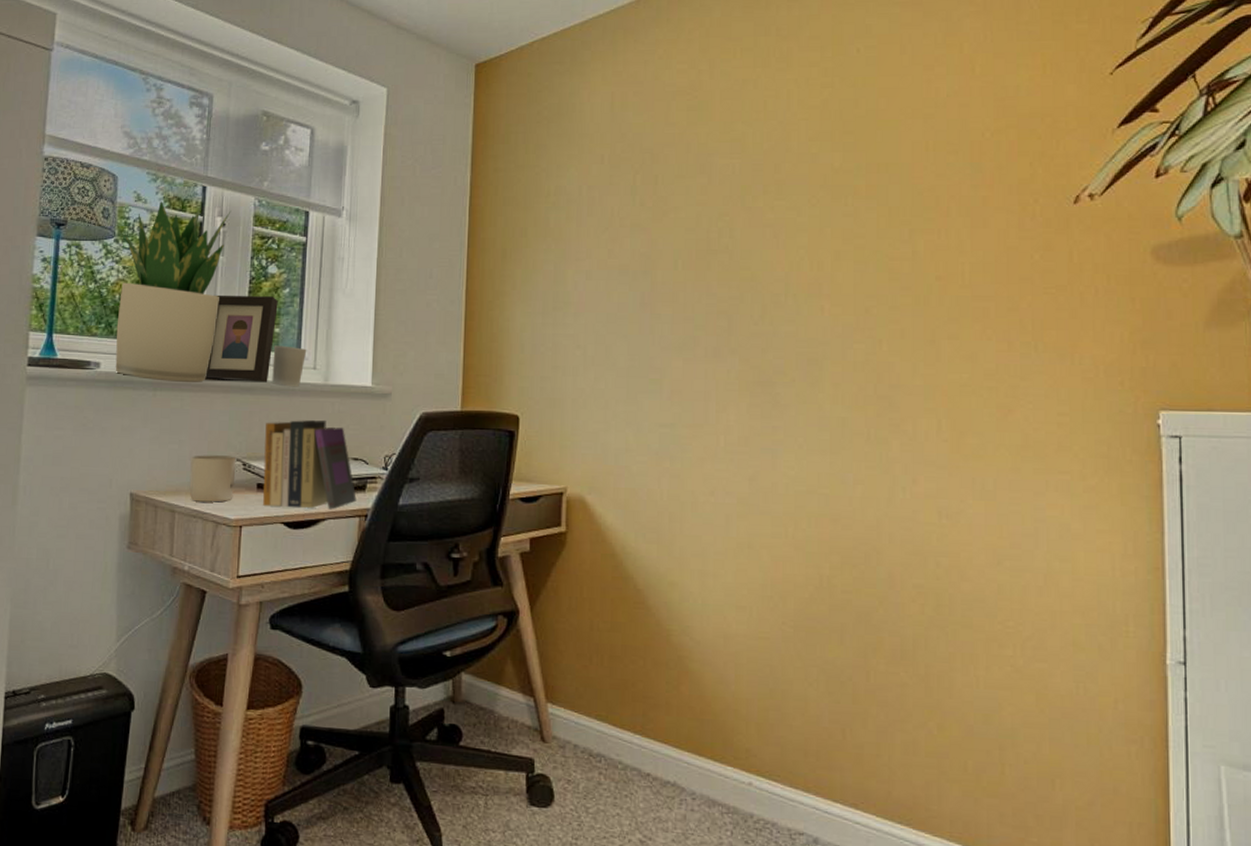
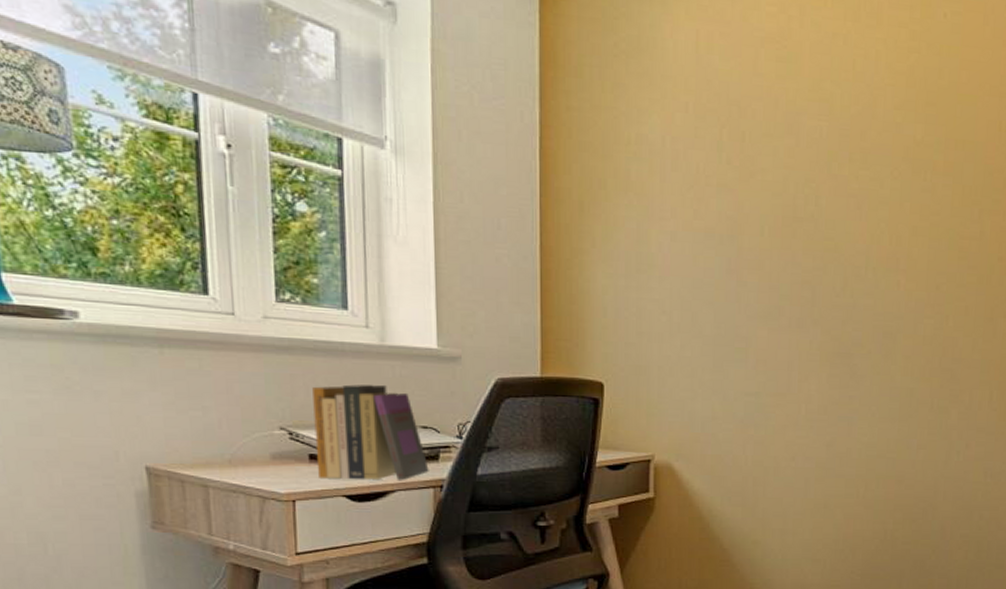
planter: present [115,201,231,383] -> none [85,108,237,340]
mug: present [189,455,237,503] -> none [219,423,281,476]
picture frame: present [204,294,278,383] -> none [226,233,314,342]
candle holder: present [272,345,307,387] -> none [313,298,356,348]

